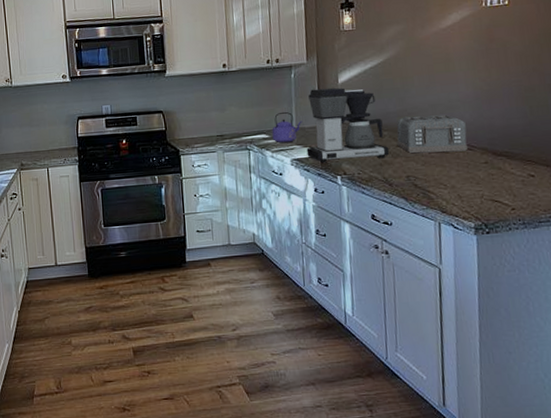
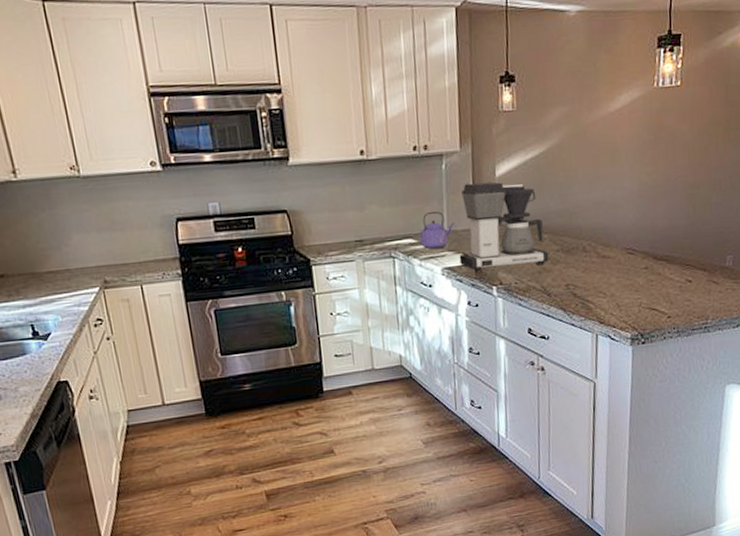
toaster: present [396,114,468,154] -> none [557,214,630,259]

